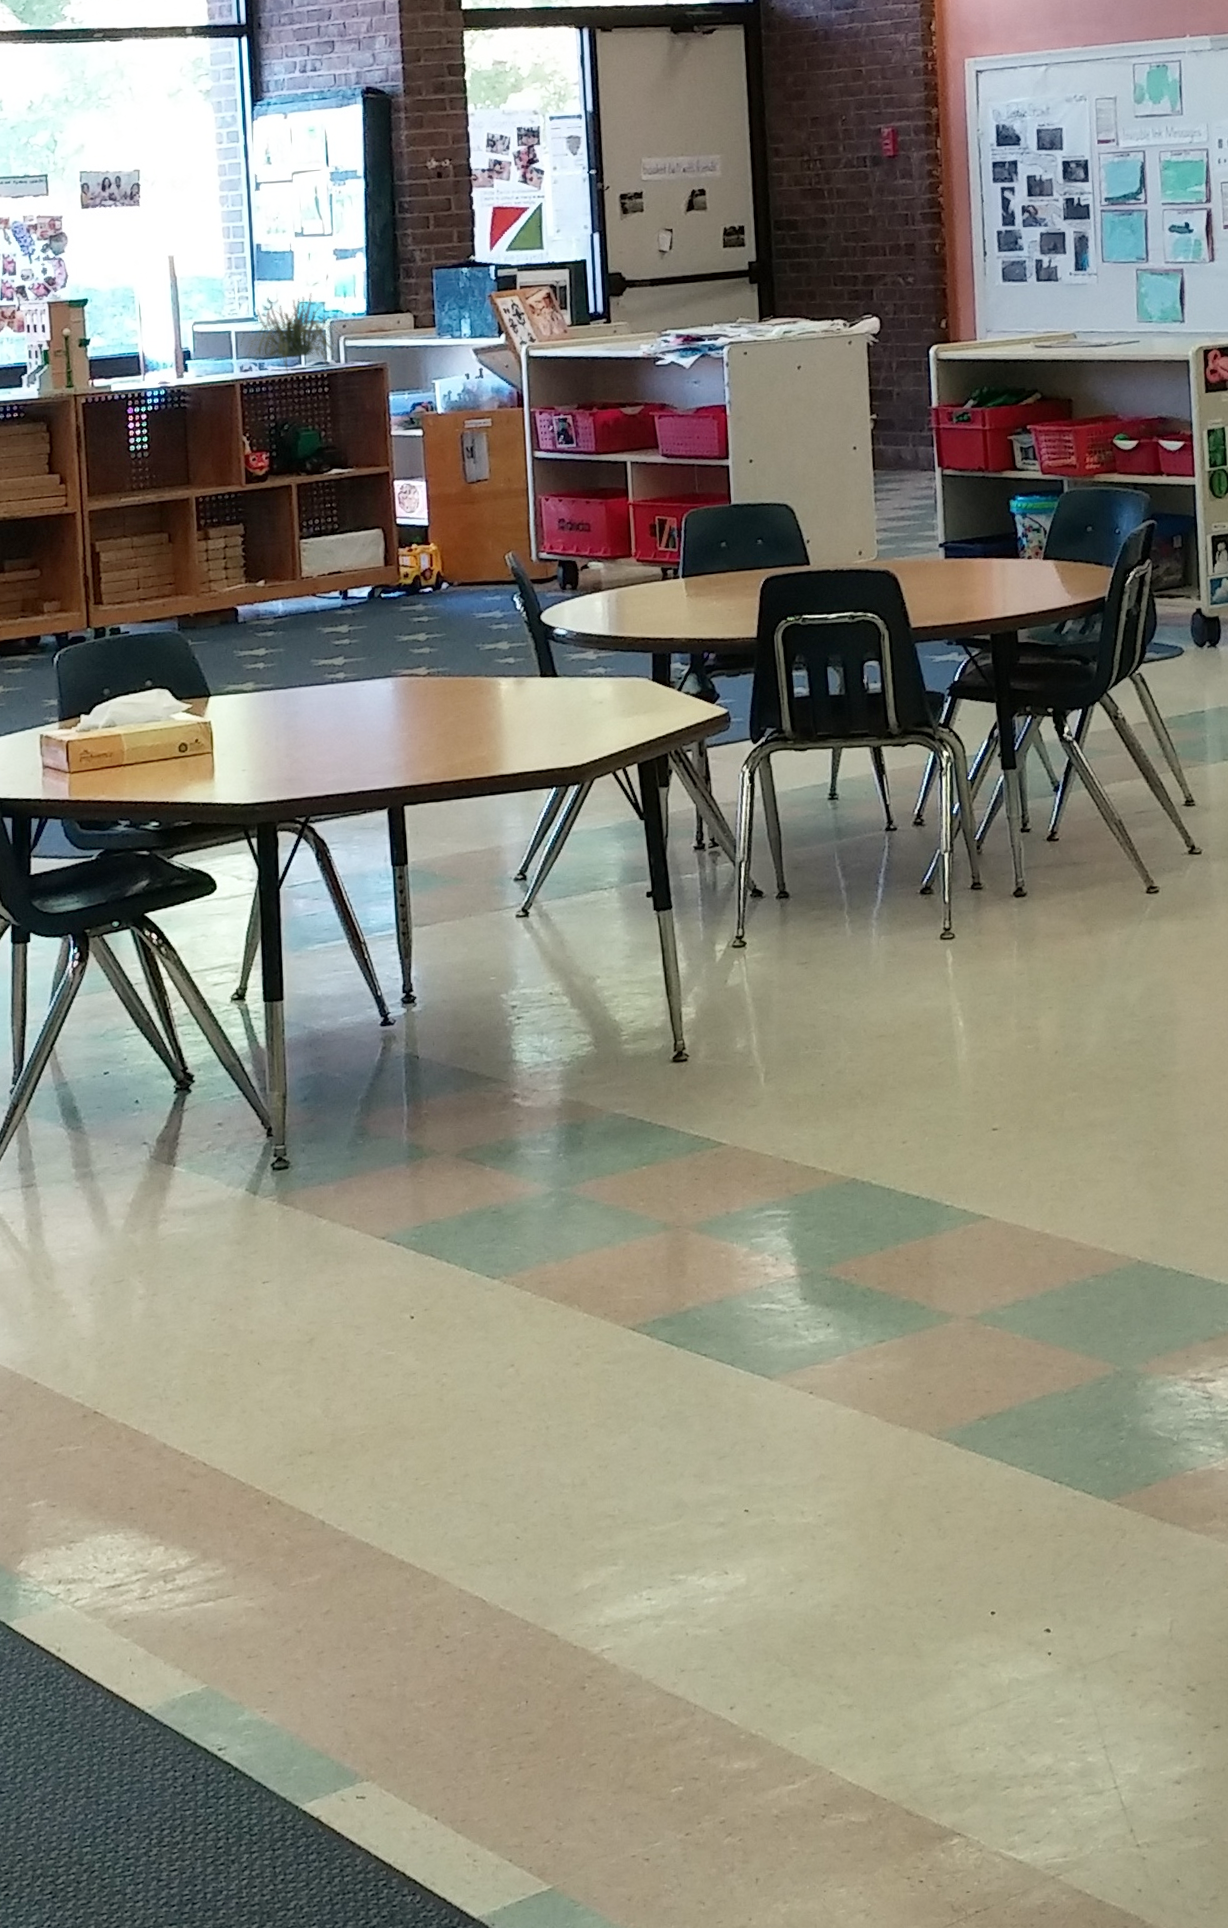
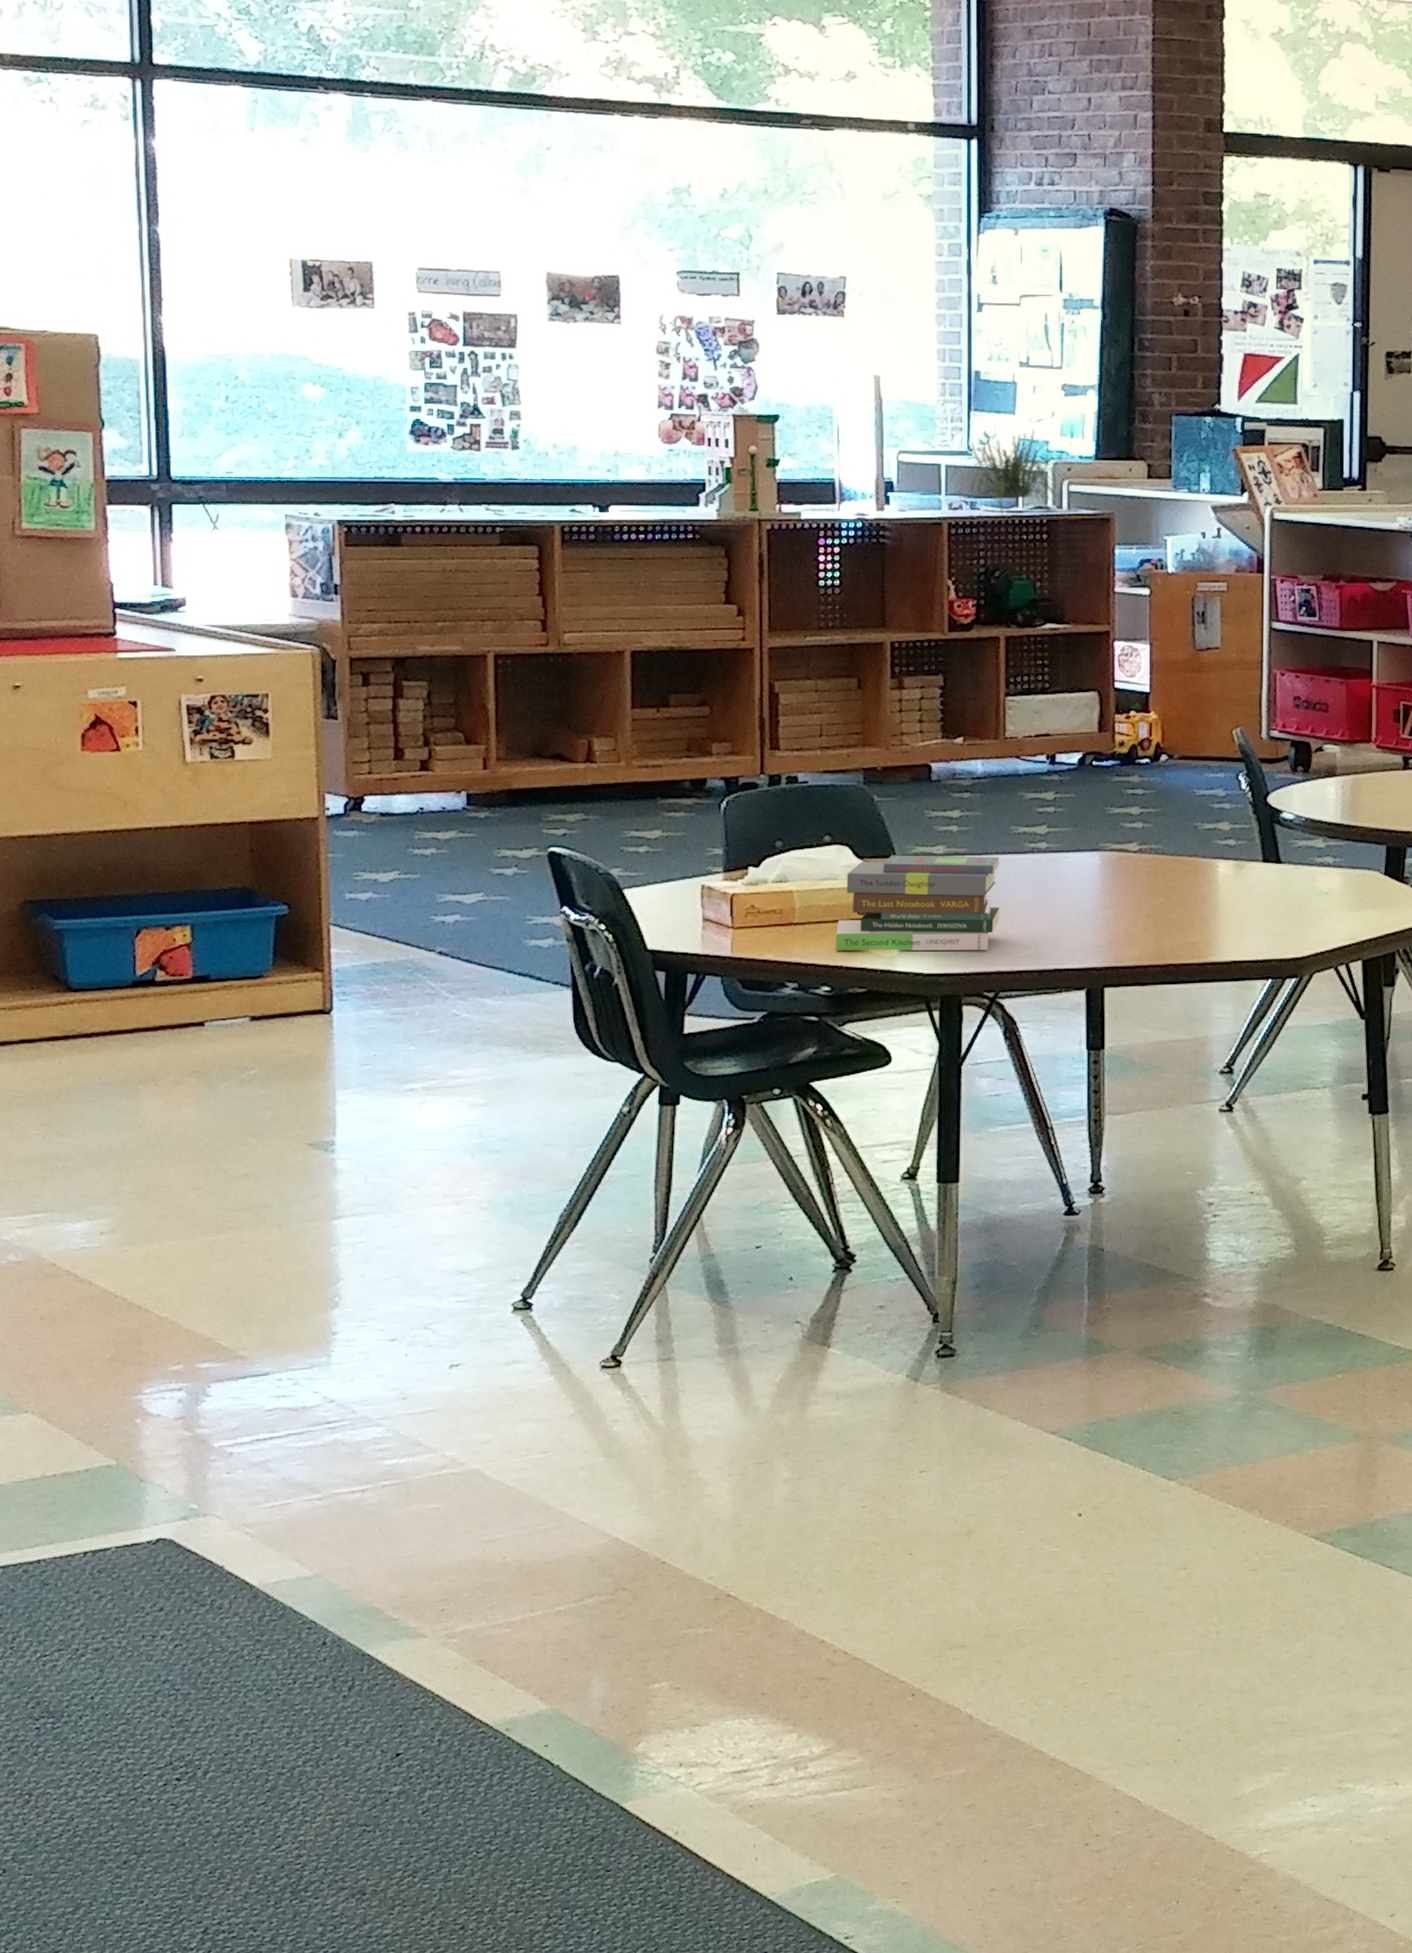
books: none [160,689,306,788] -> present [835,855,1000,952]

